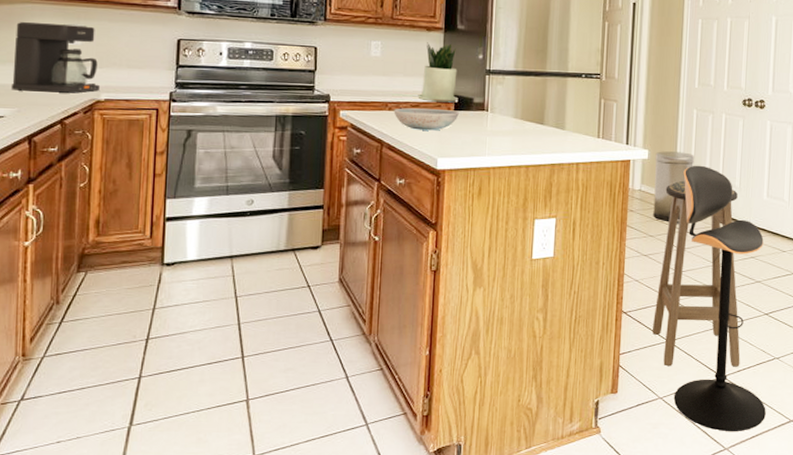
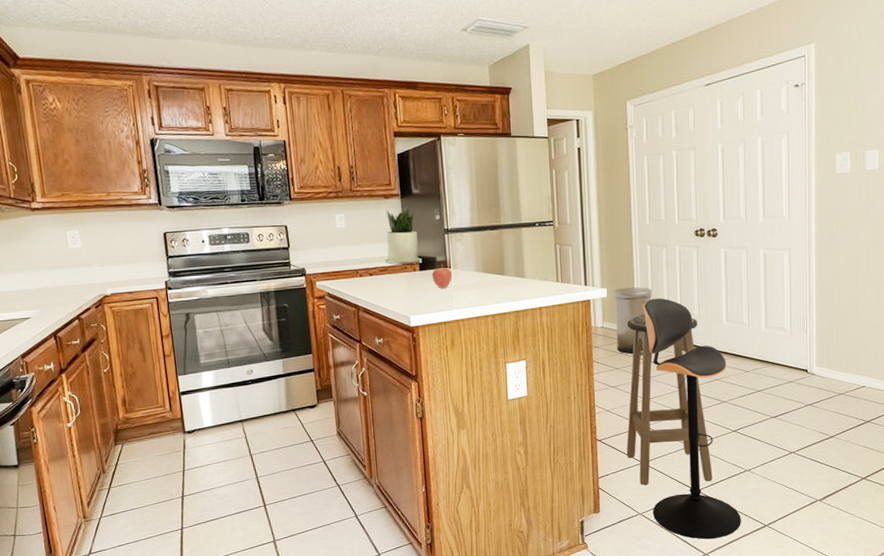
coffee maker: present [11,22,101,93] -> none [25,230,105,294]
dish: present [394,107,459,131] -> none [364,270,425,292]
fruit: none [466,105,488,132] -> present [431,263,452,288]

